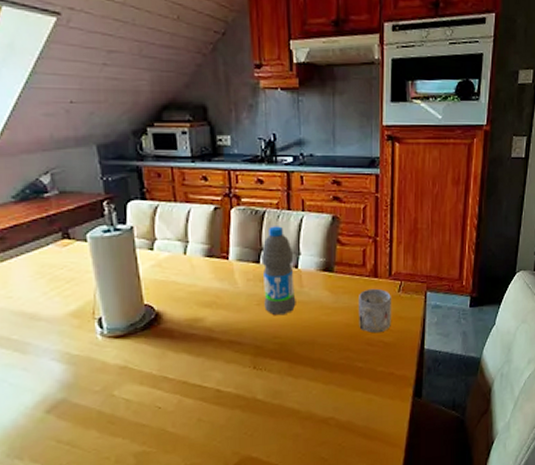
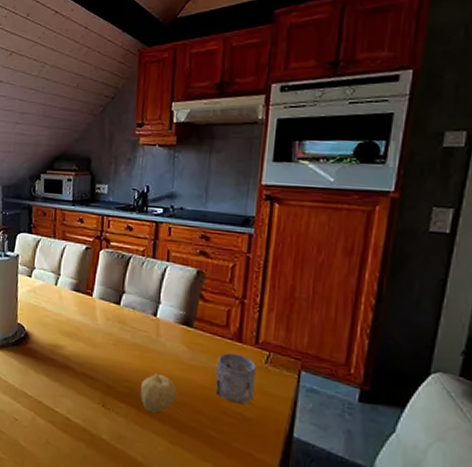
water bottle: present [262,226,296,316] -> none [119,271,154,361]
fruit: none [291,323,325,362] -> present [140,373,177,414]

